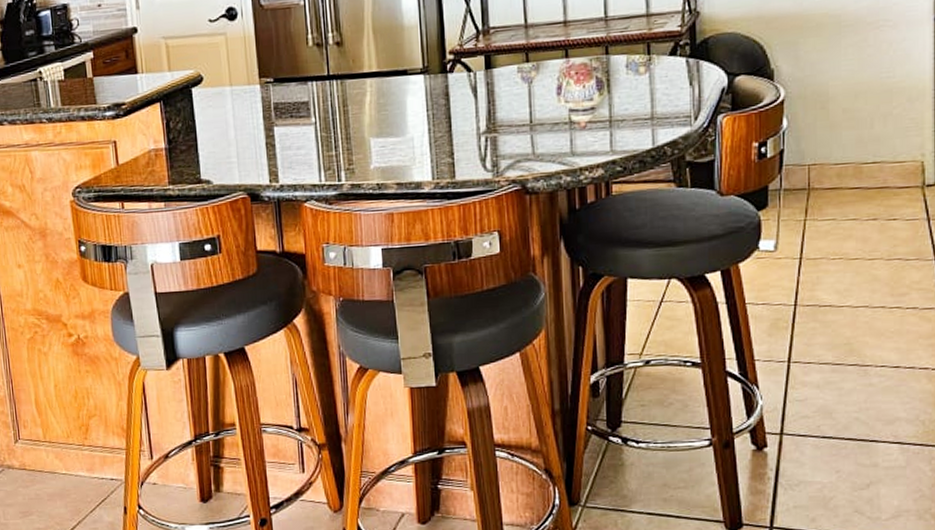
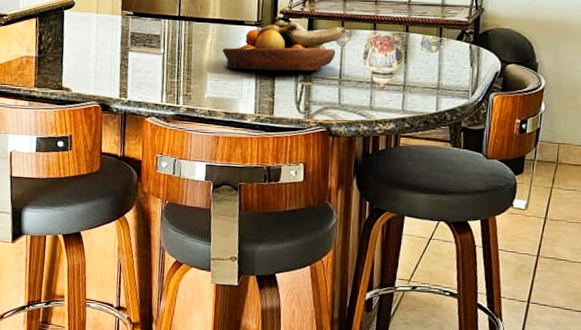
fruit bowl: none [385,59,533,130] -> present [223,20,347,71]

